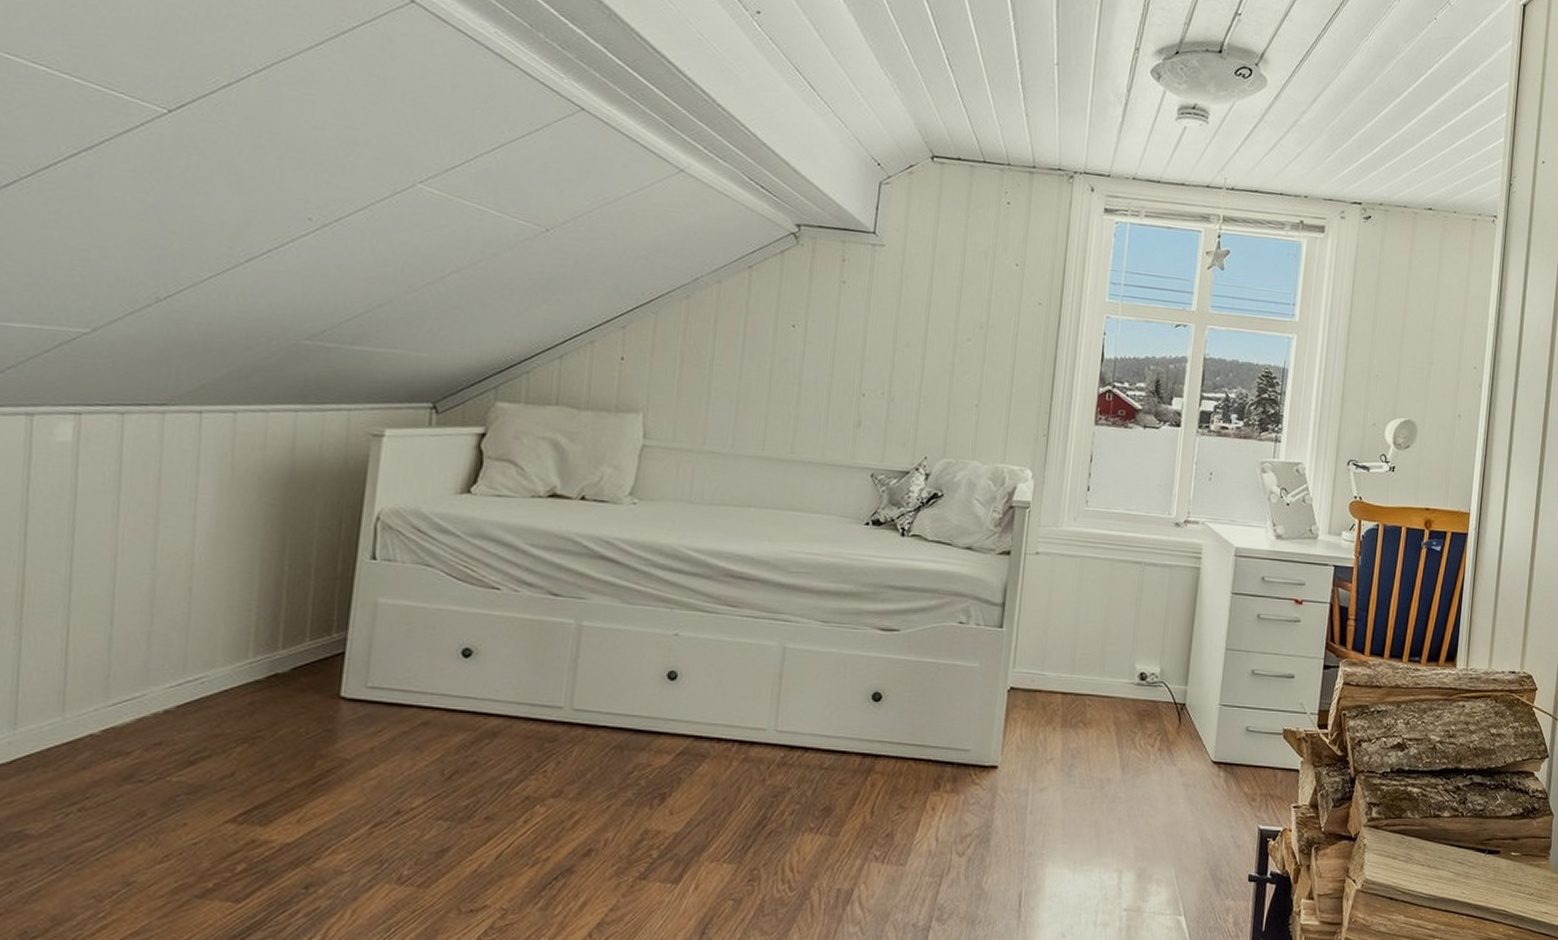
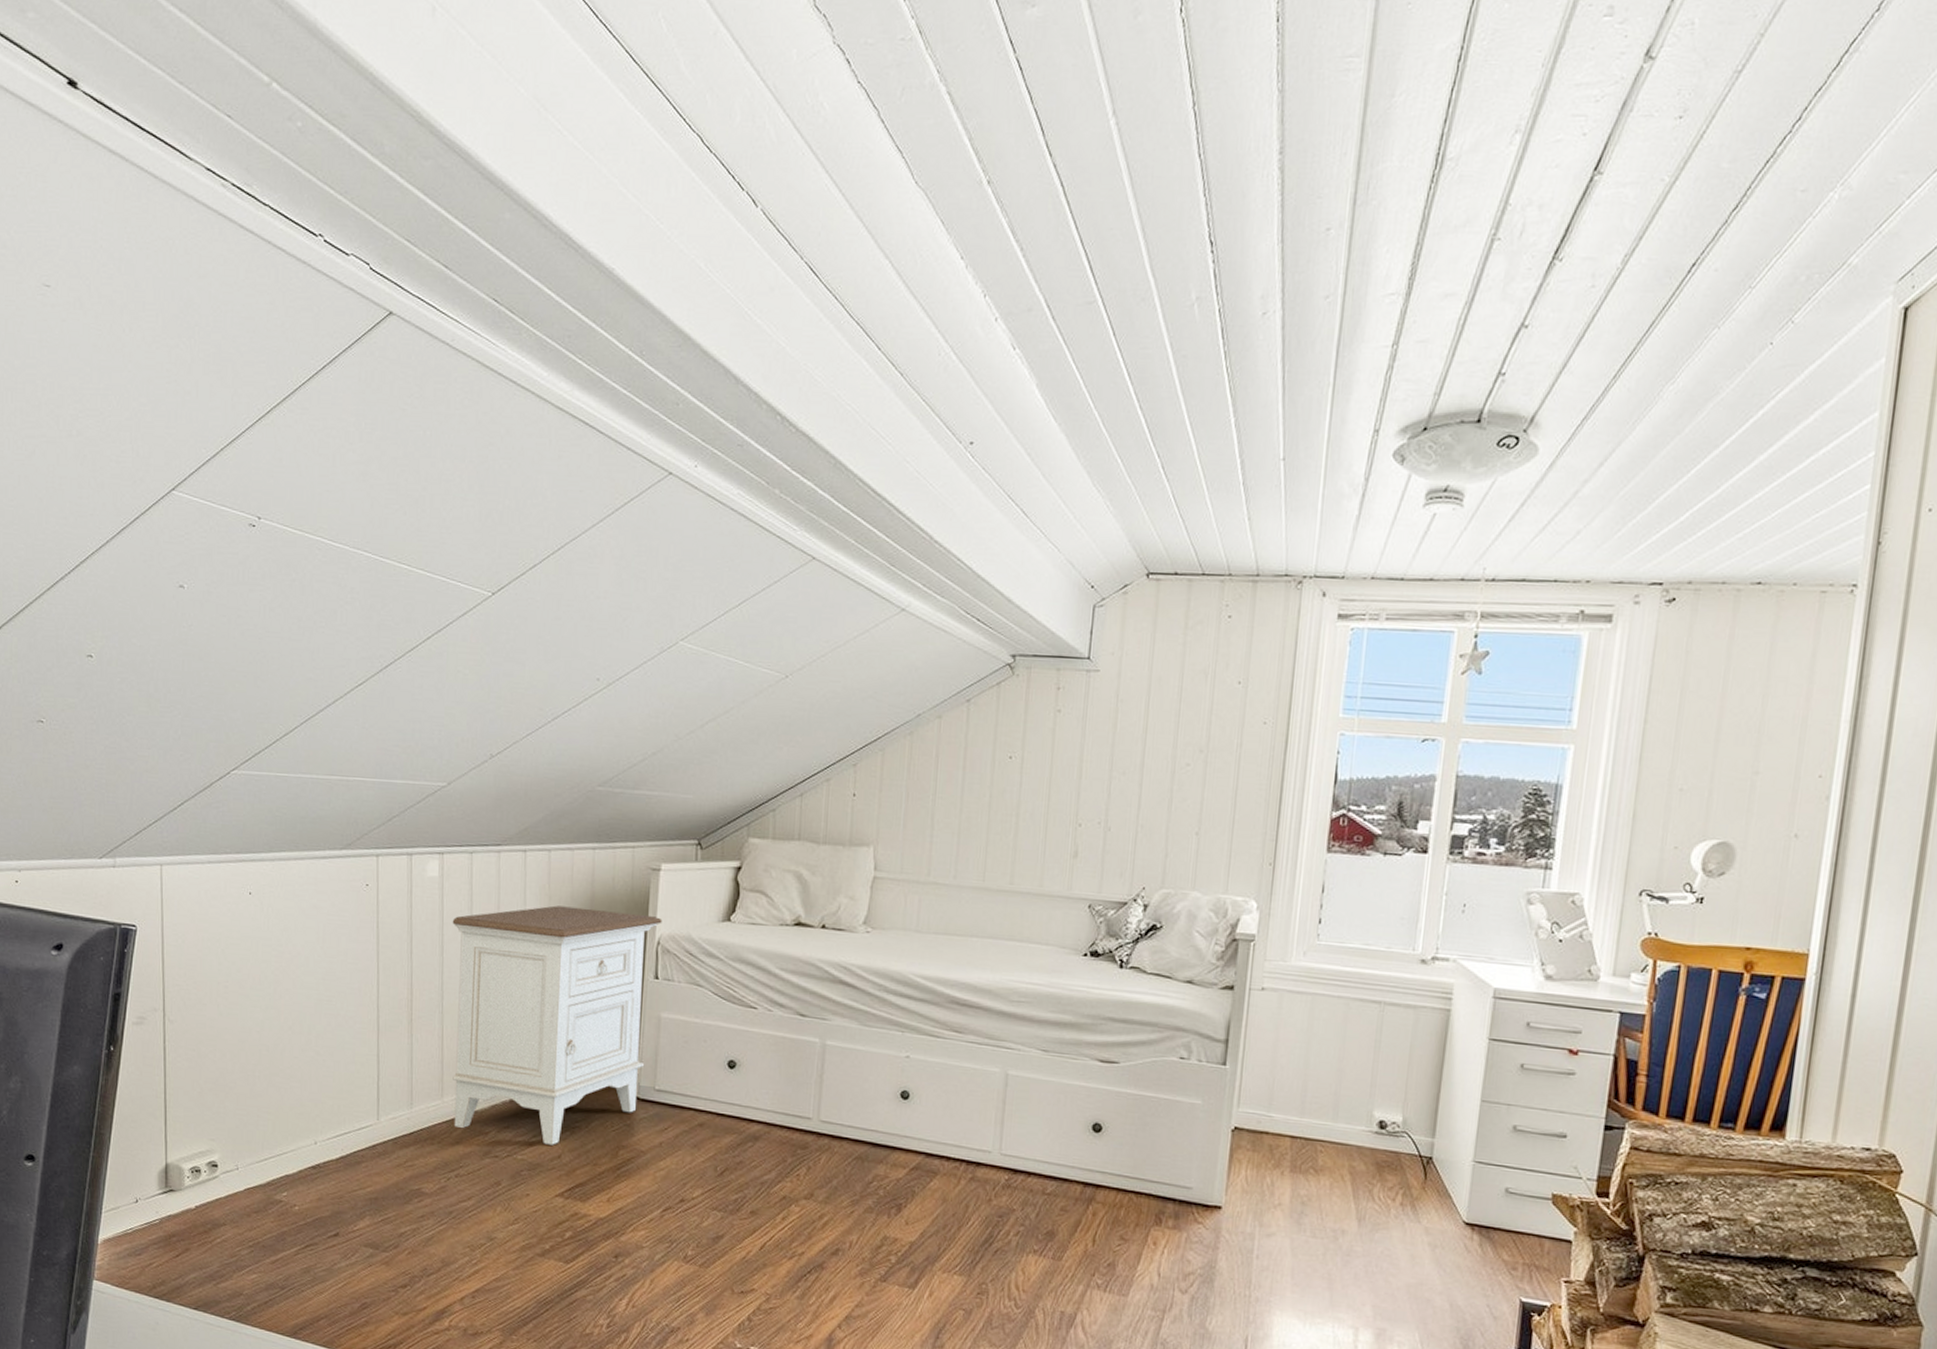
nightstand: none [79,476,384,761] -> present [452,905,663,1145]

